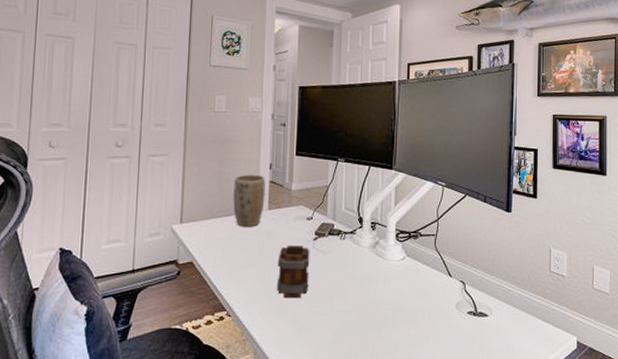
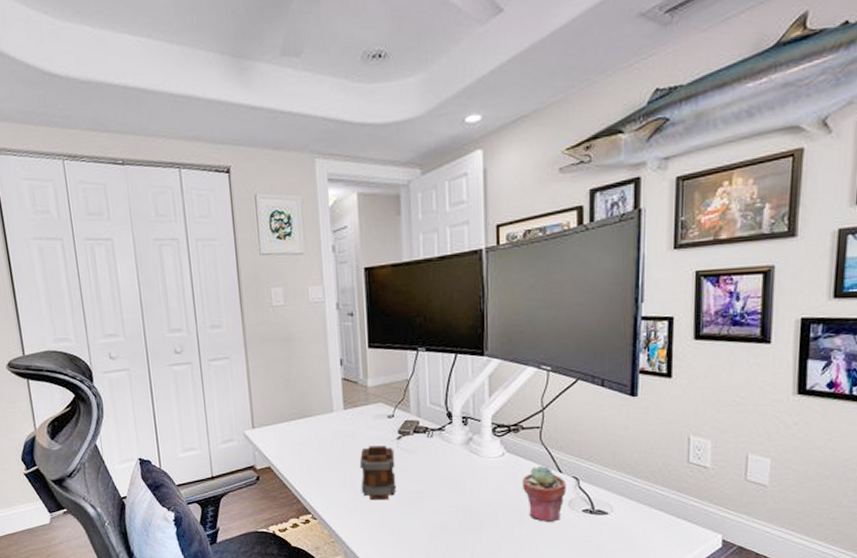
plant pot: present [233,174,266,227] -> none [303,372,339,429]
potted succulent: none [418,270,455,323] -> present [521,466,566,522]

